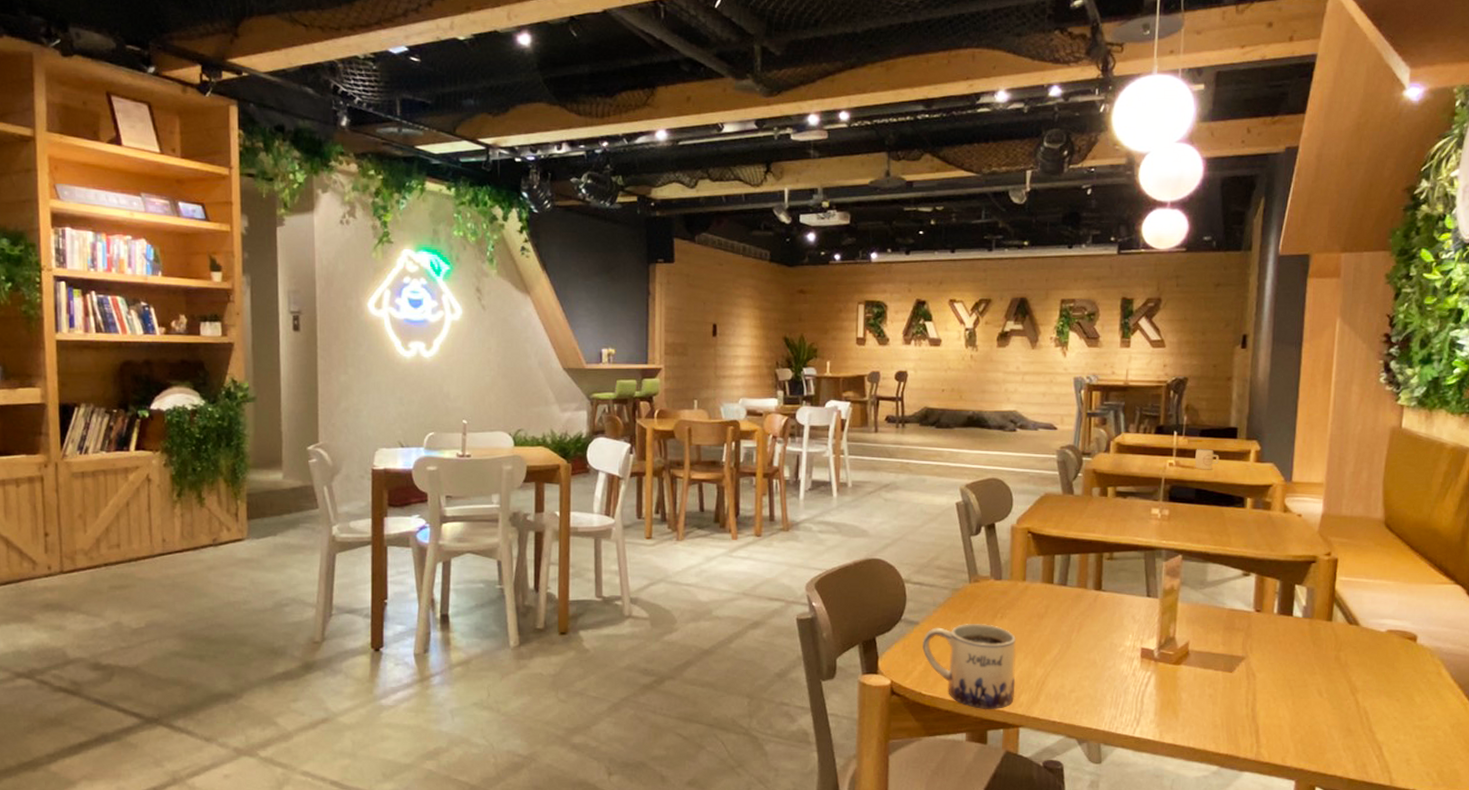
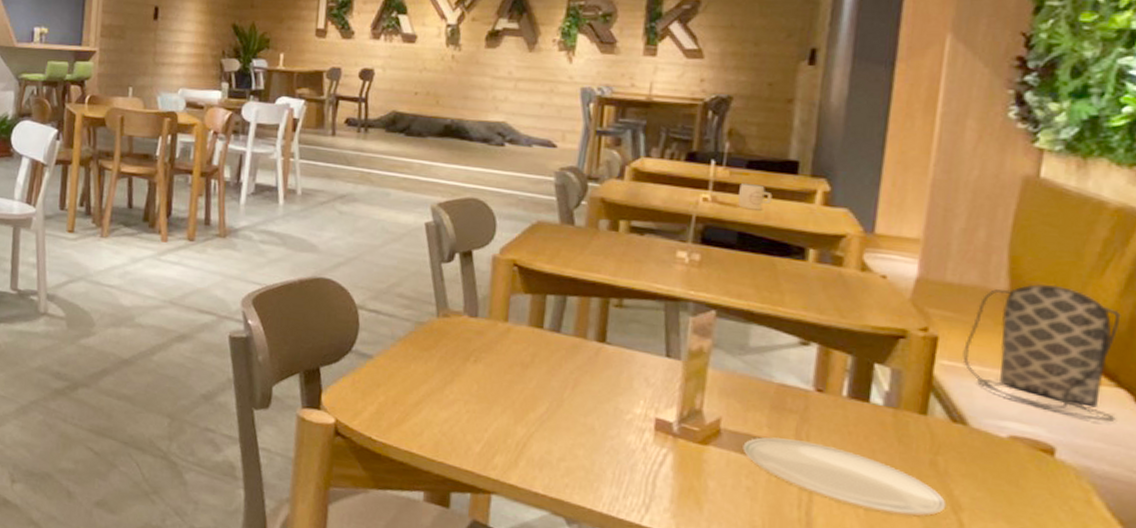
mug: present [922,624,1017,709] -> none [375,363,492,469]
plate: none [1205,652,1347,701] -> present [742,437,947,517]
shoulder bag: none [1355,510,1456,612] -> present [963,284,1121,422]

